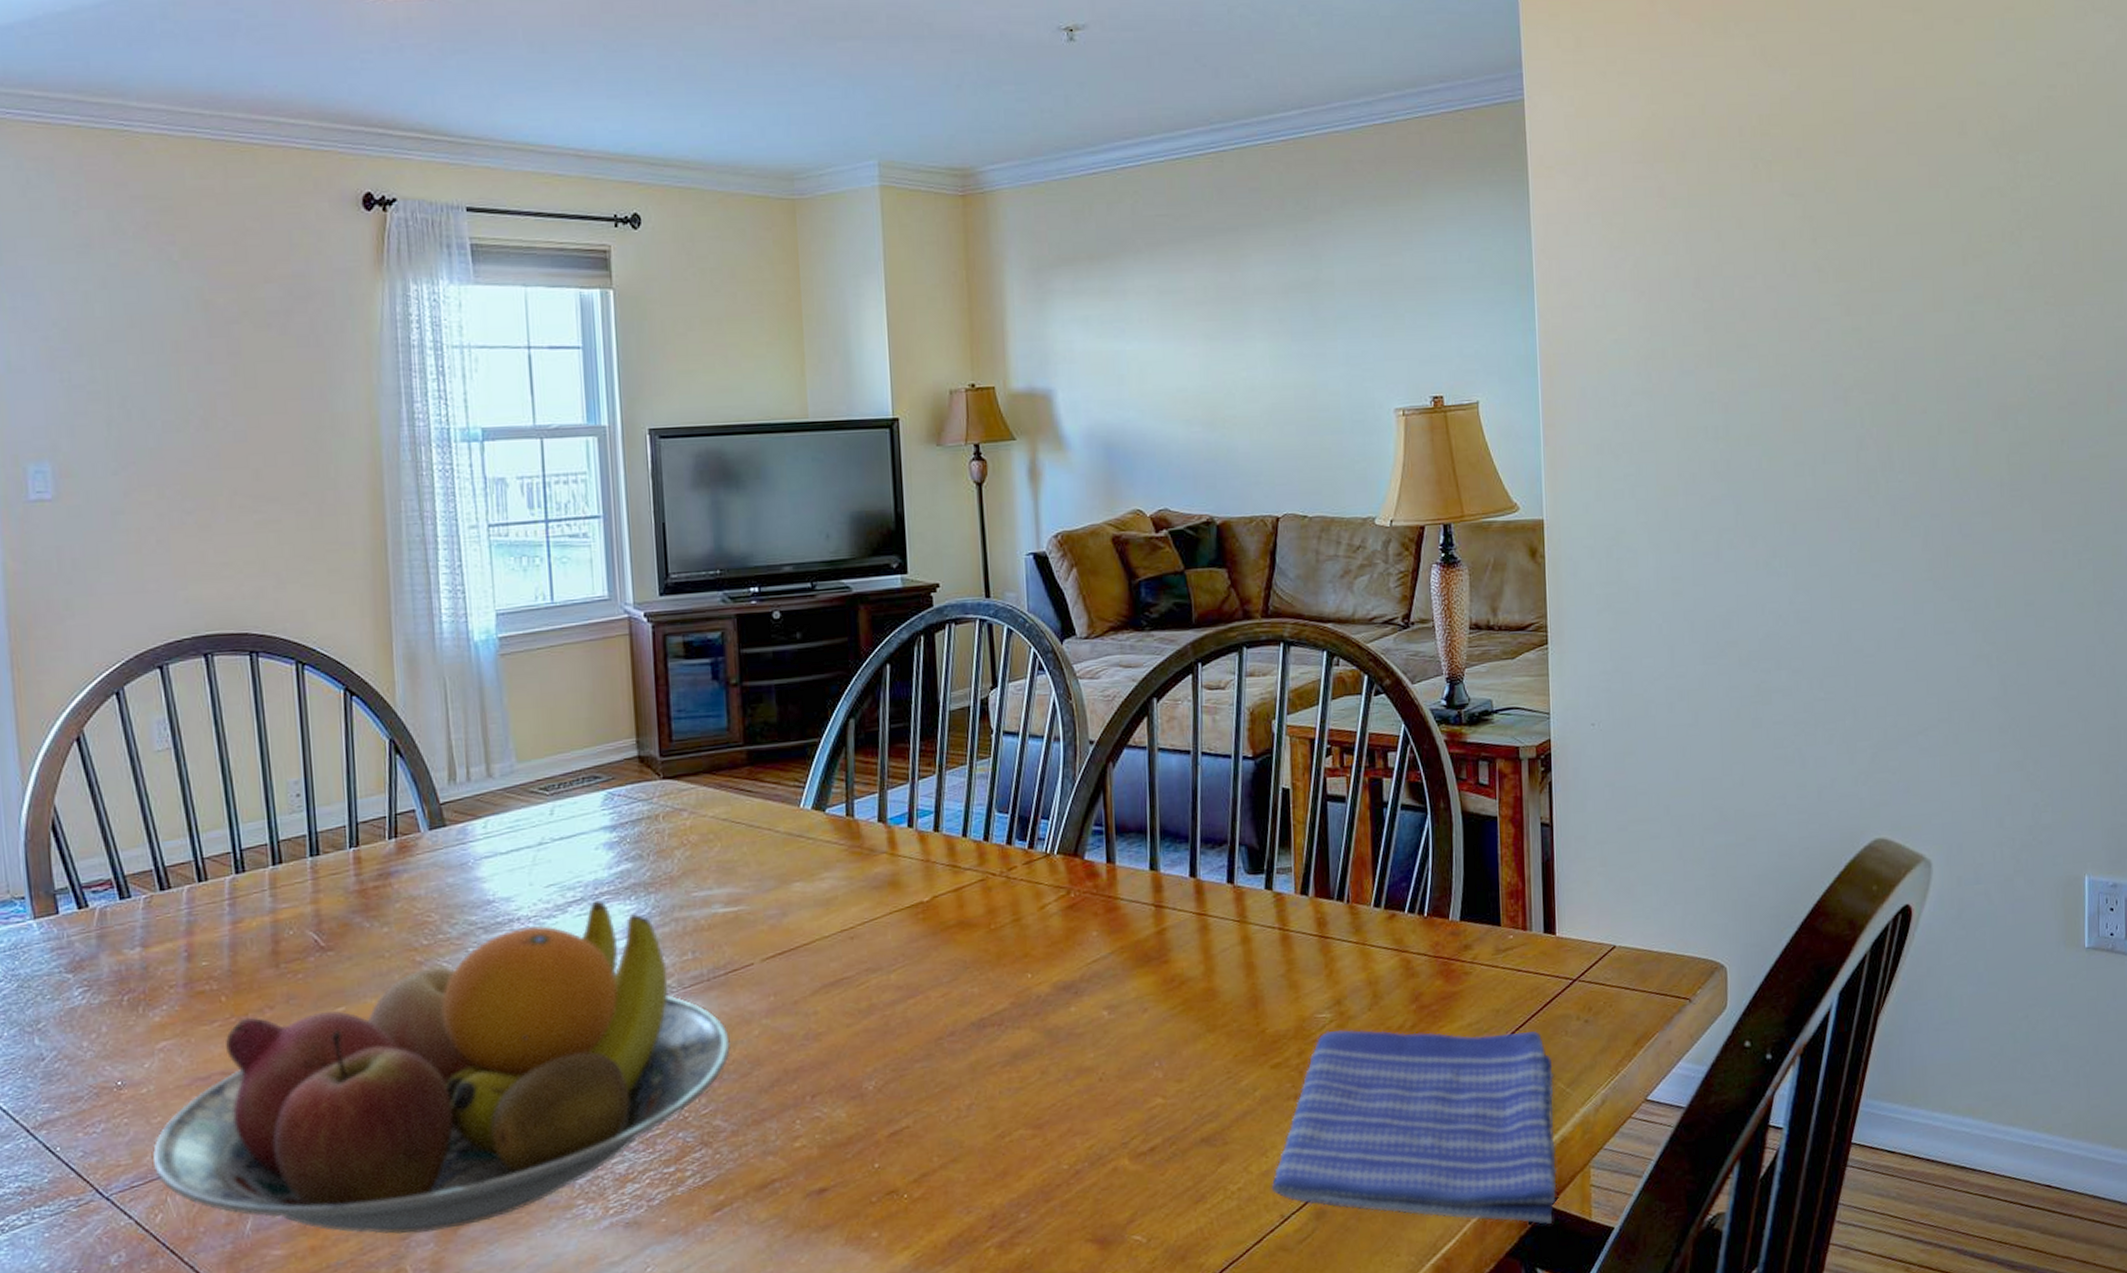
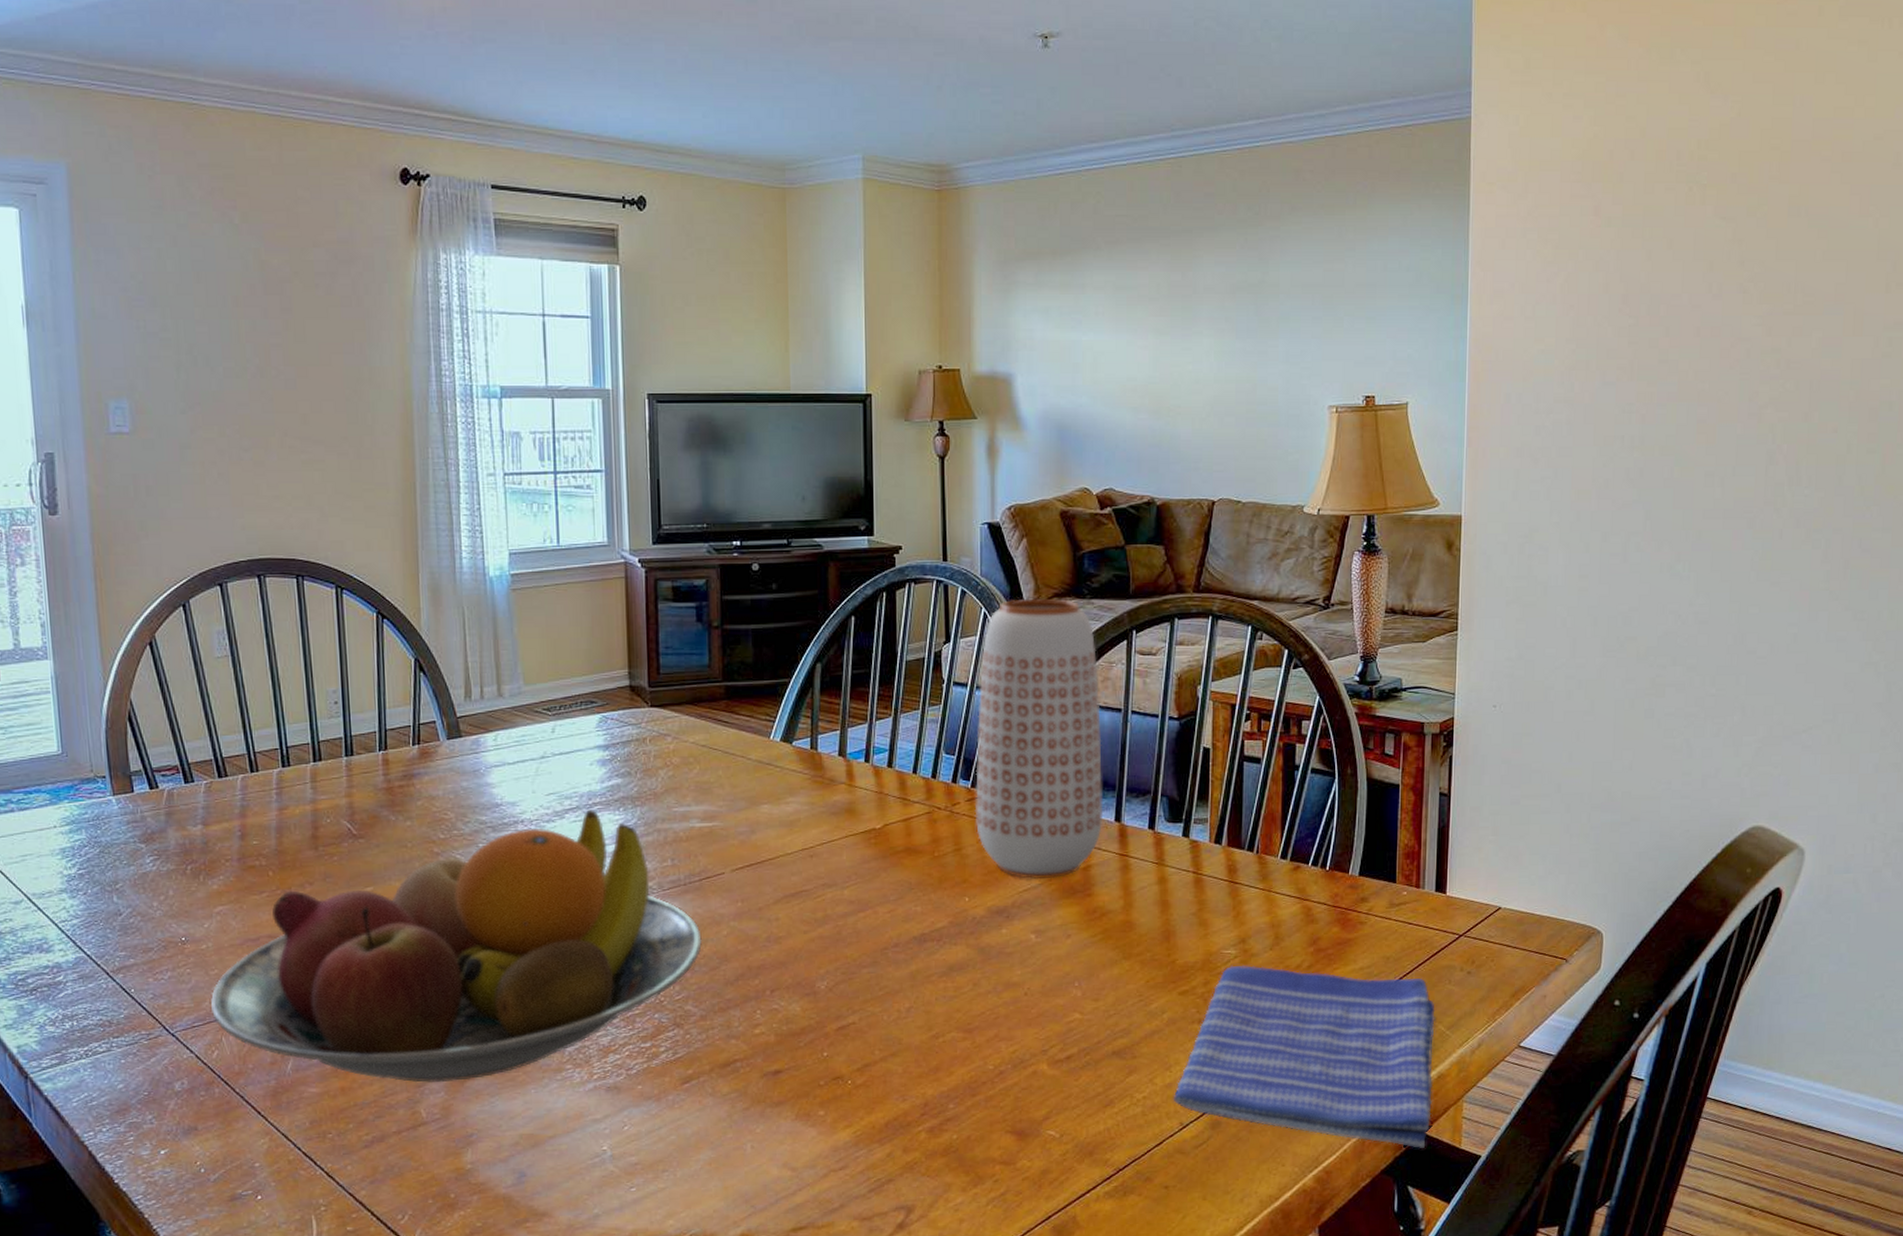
vase: none [1032,632,1177,948] -> present [975,598,1104,880]

